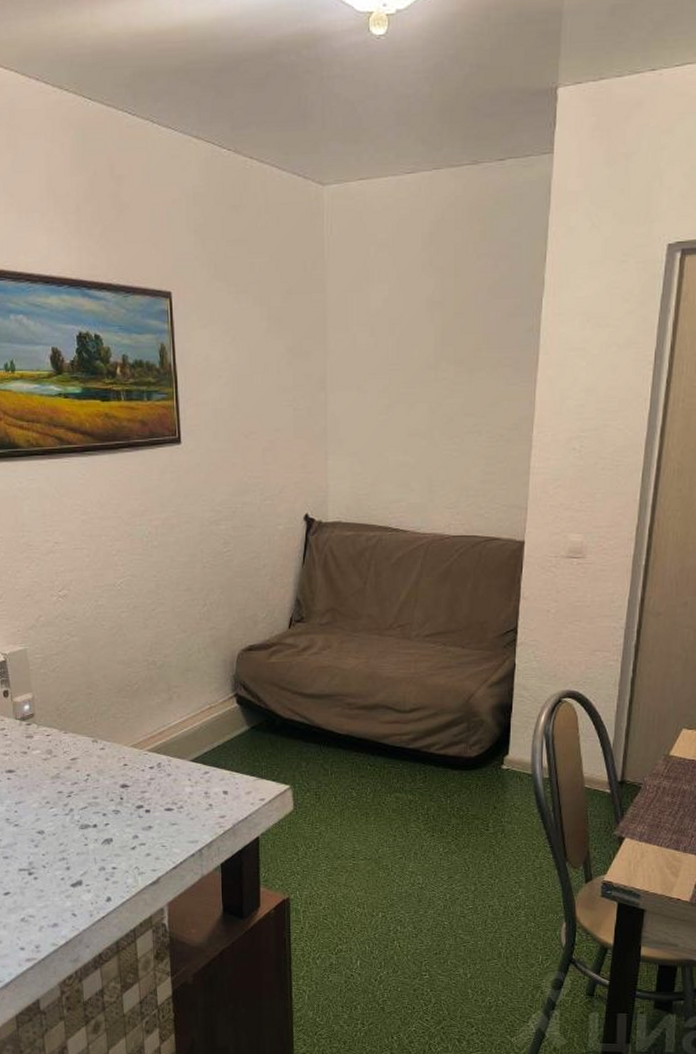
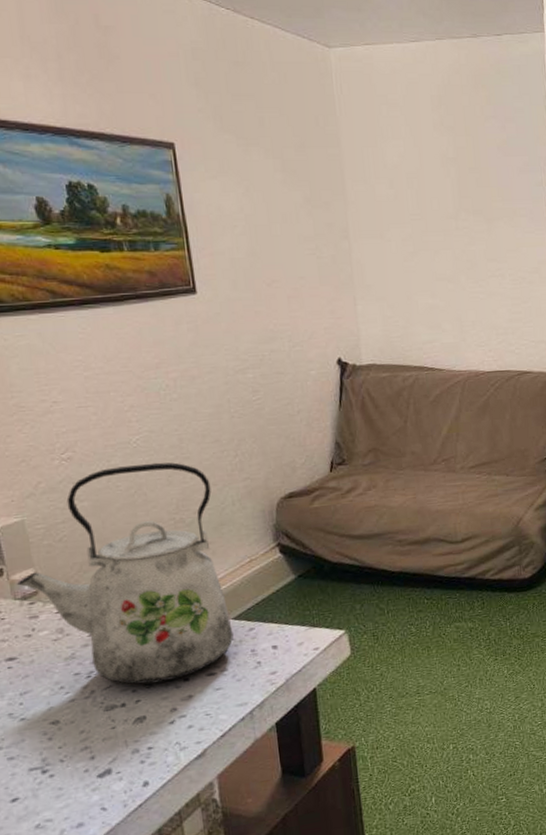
kettle: none [17,606,190,811] -> present [16,462,234,685]

